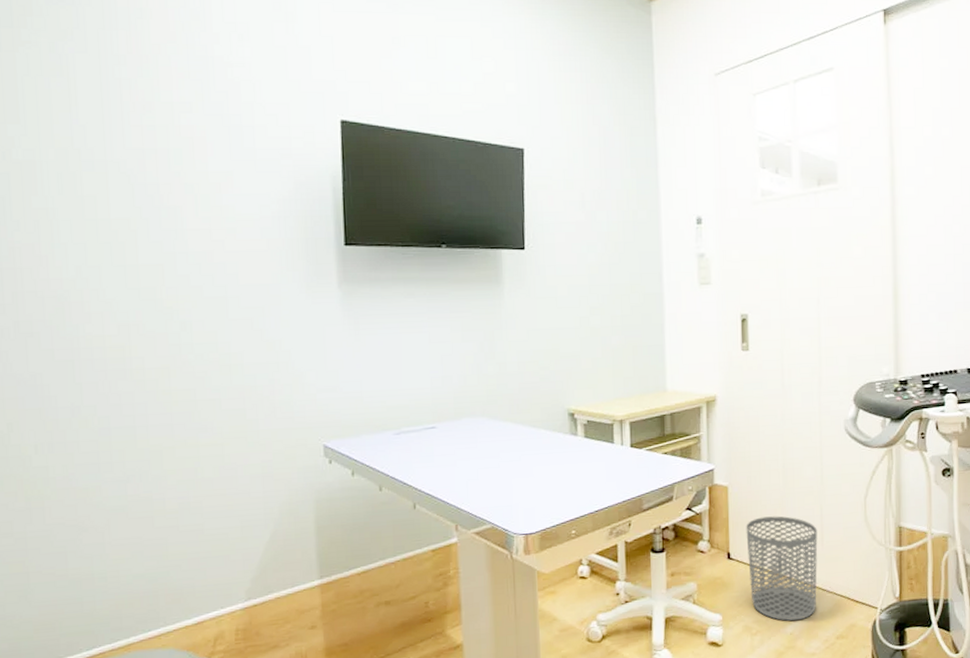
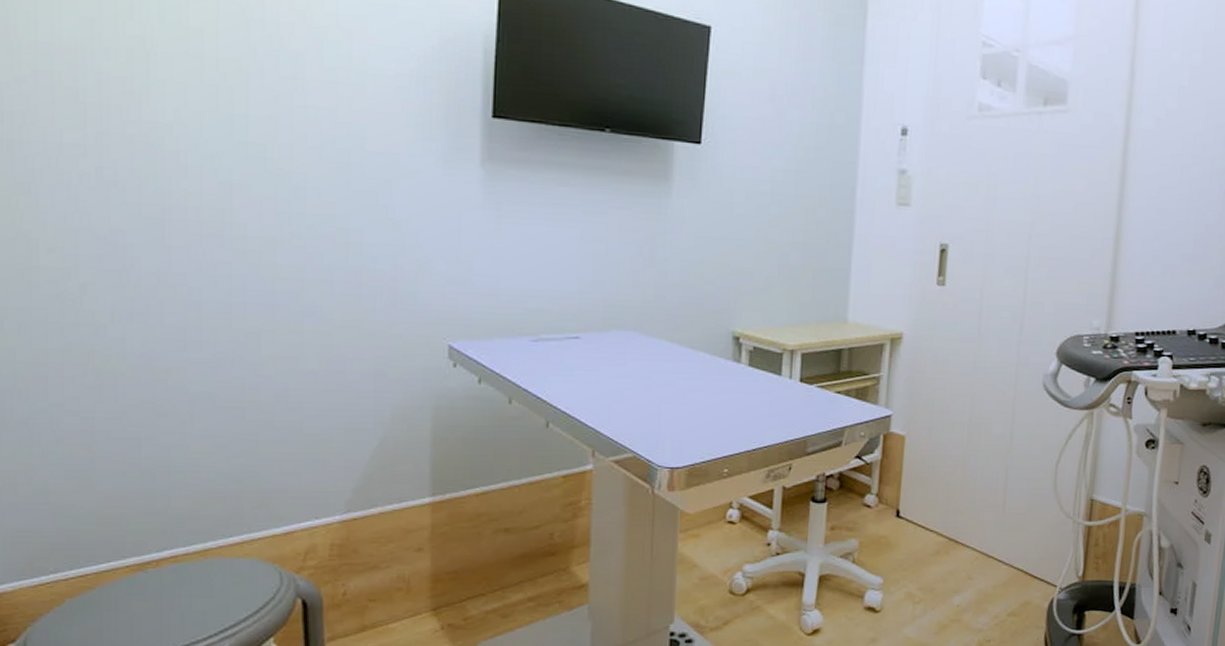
waste bin: present [746,516,818,621] -> none [918,474,1000,592]

